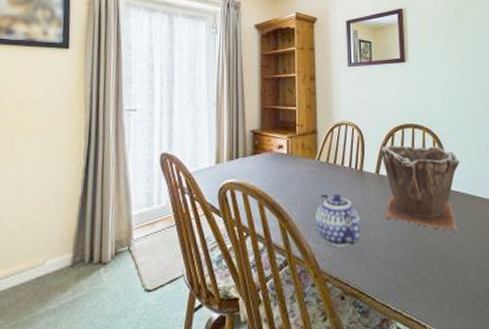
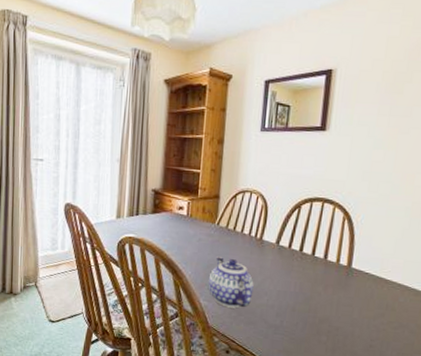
plant pot: present [381,146,460,232] -> none [279,217,370,309]

